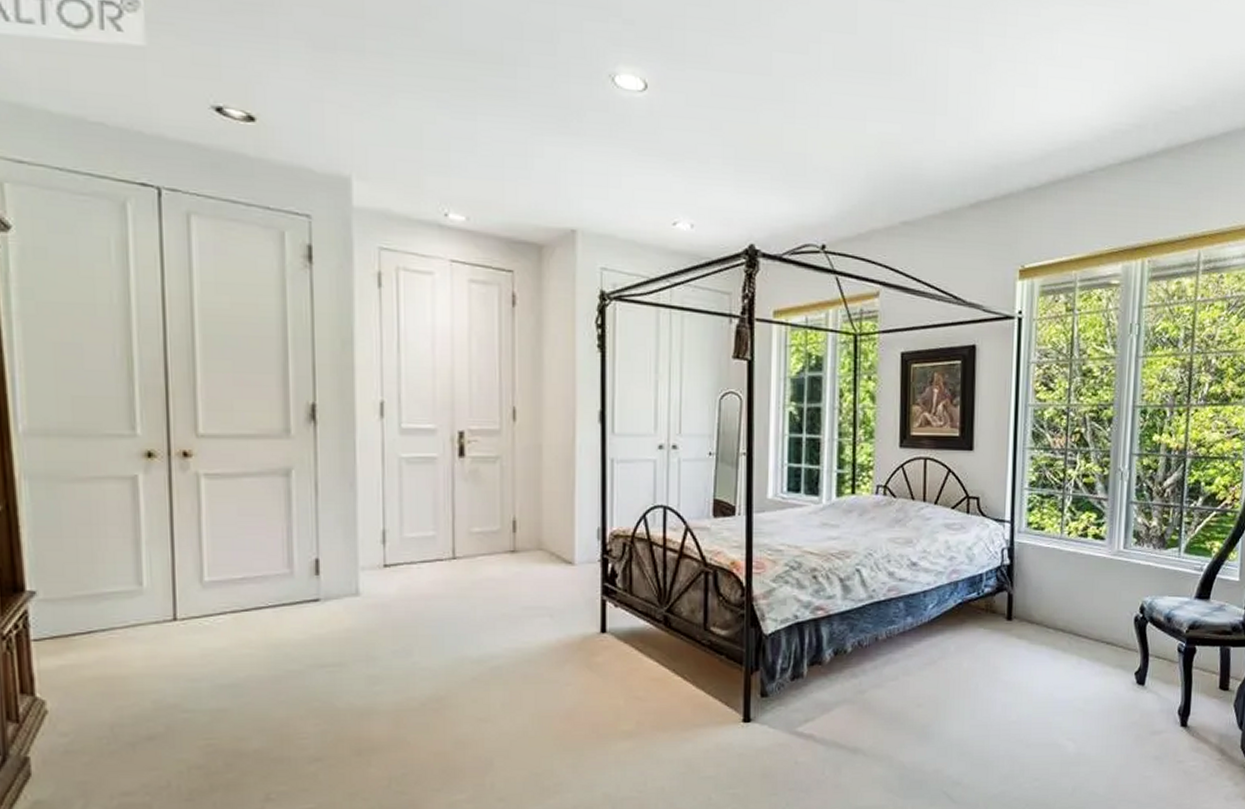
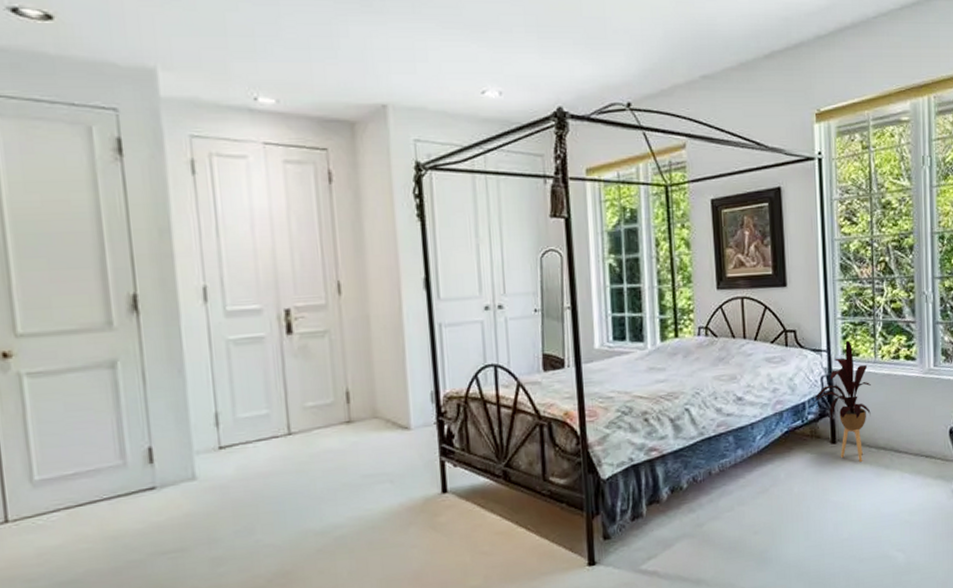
house plant: none [990,513,1054,642] -> present [812,340,871,462]

